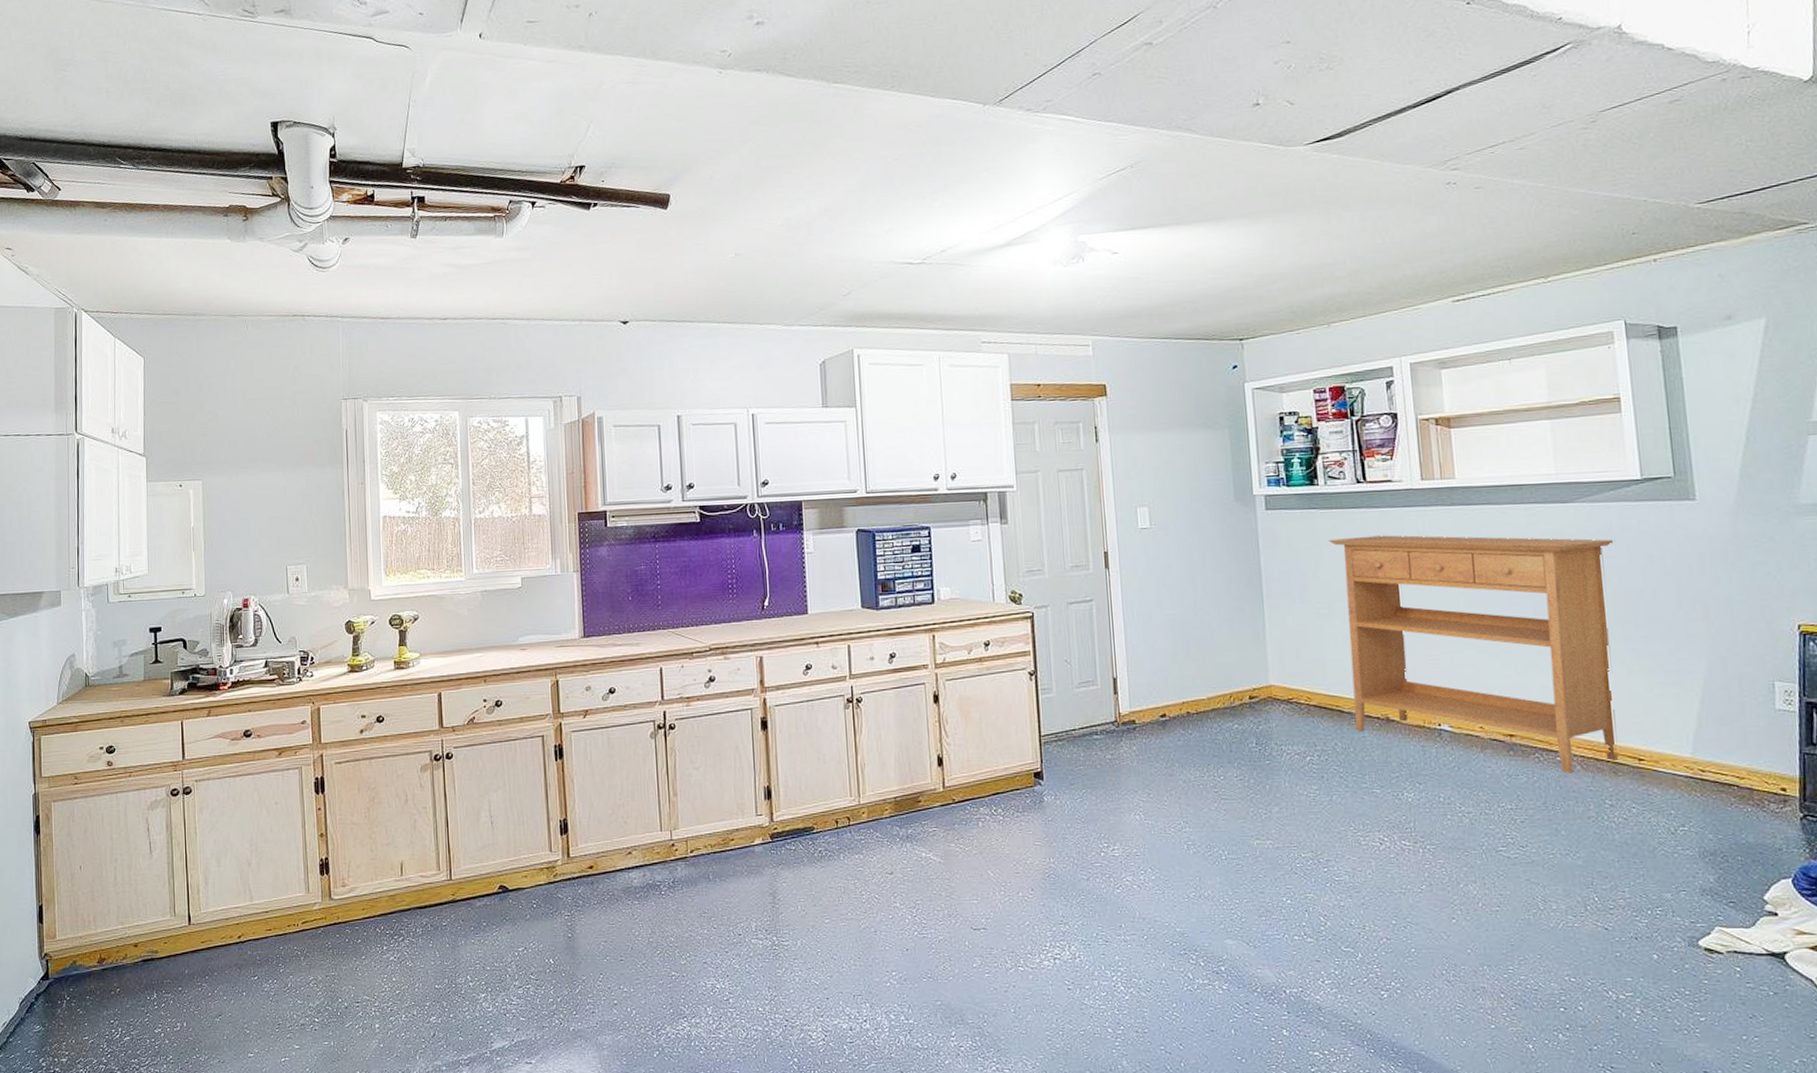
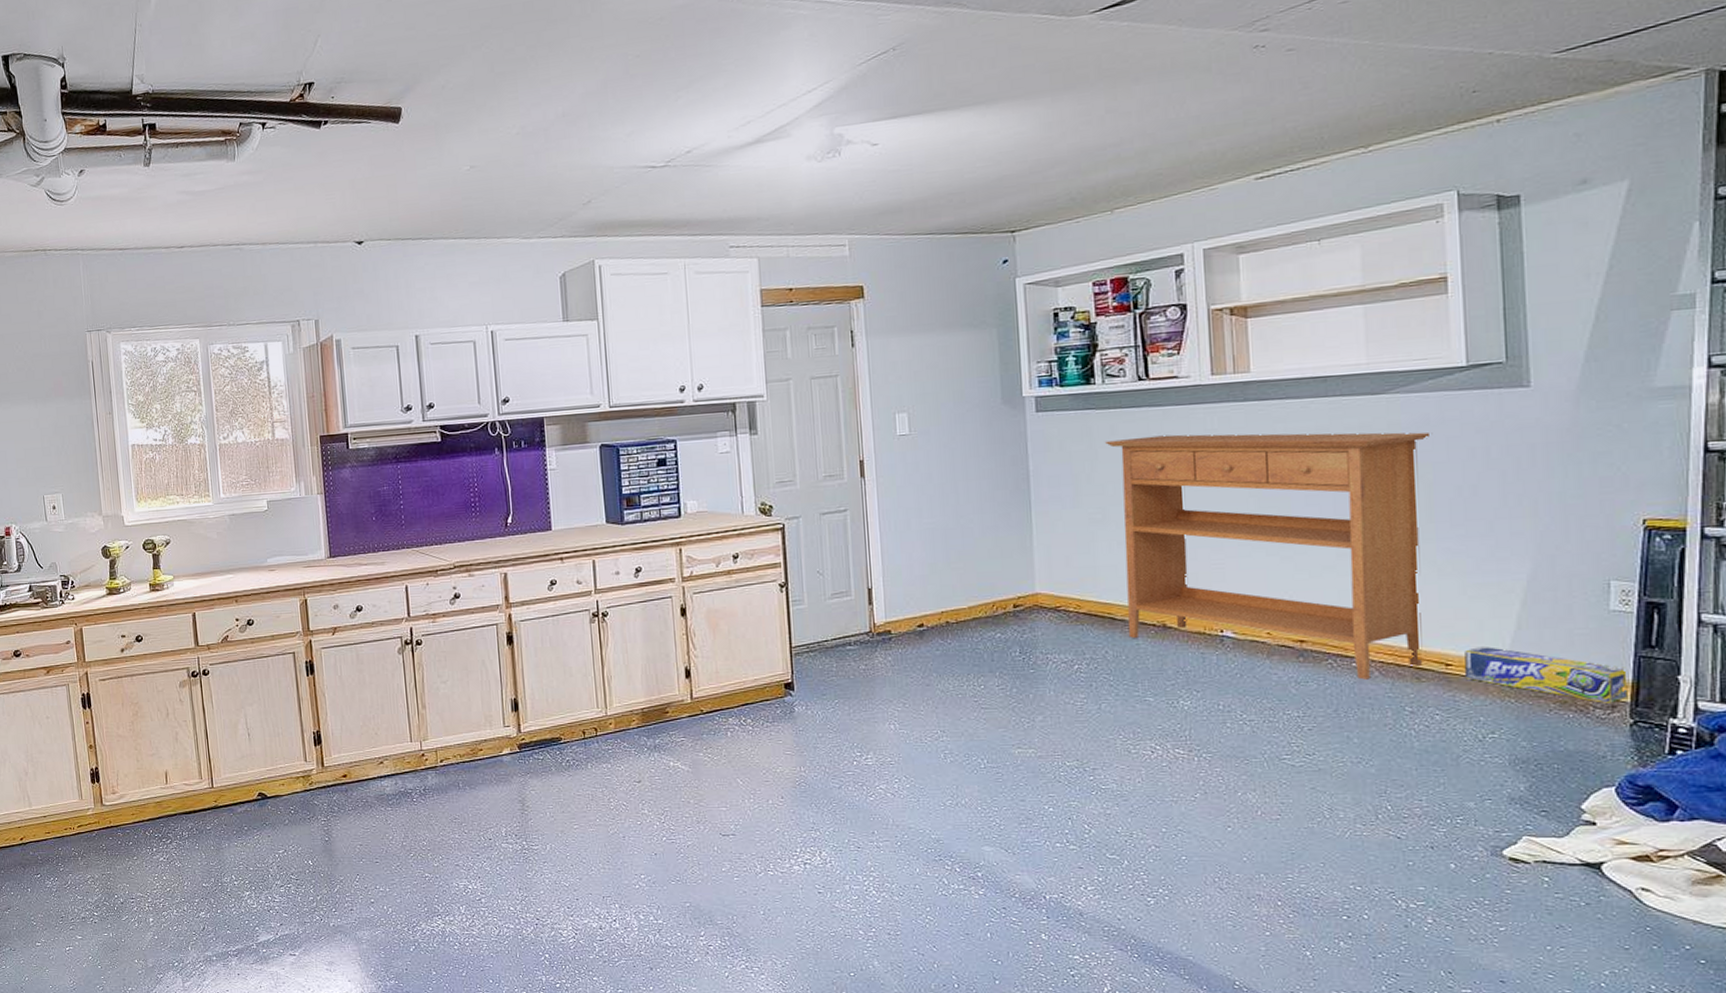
box: none [1654,743,1797,798] -> present [1464,647,1628,703]

